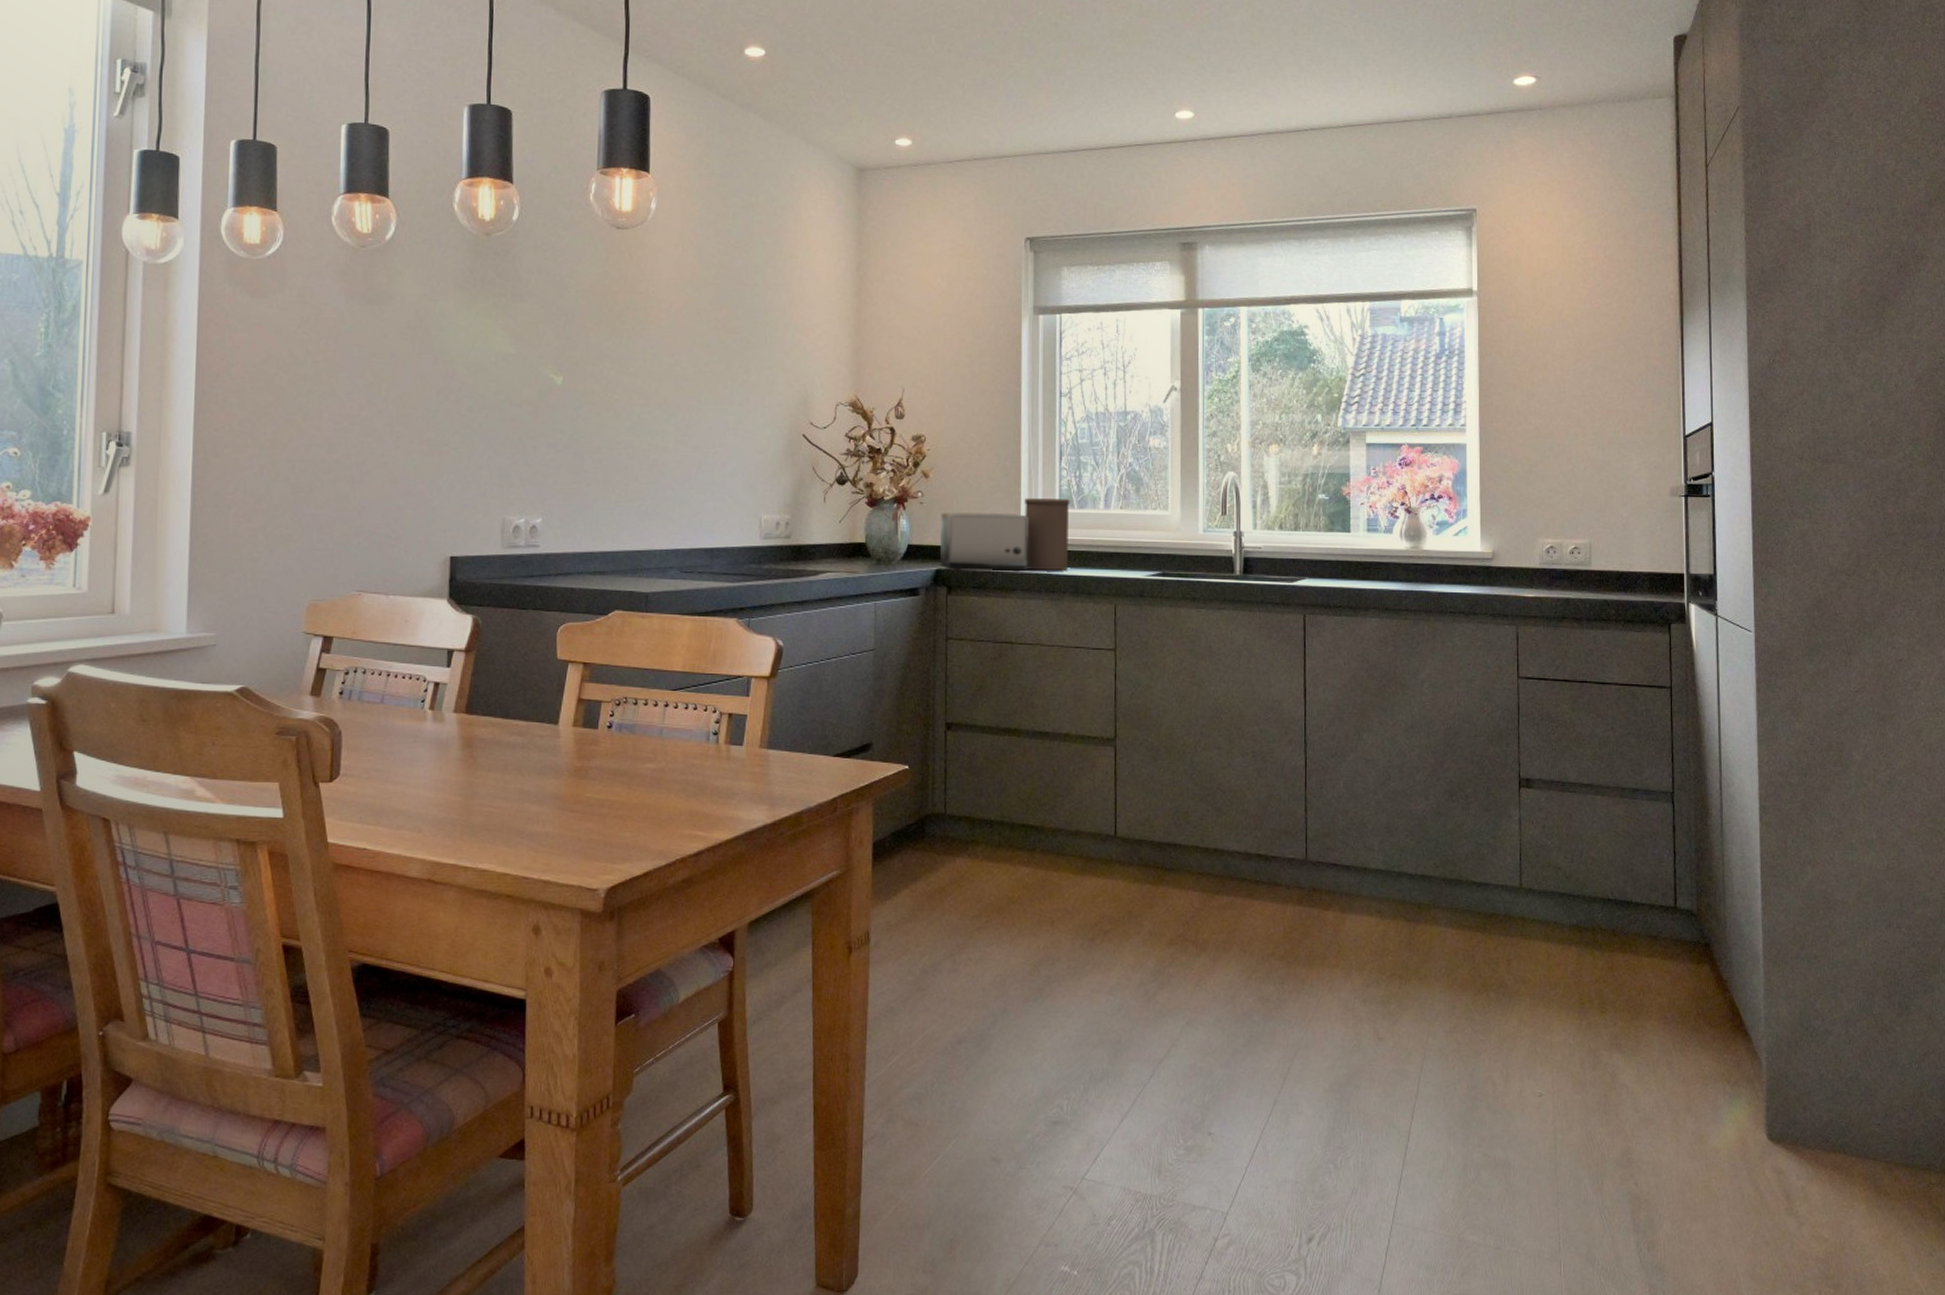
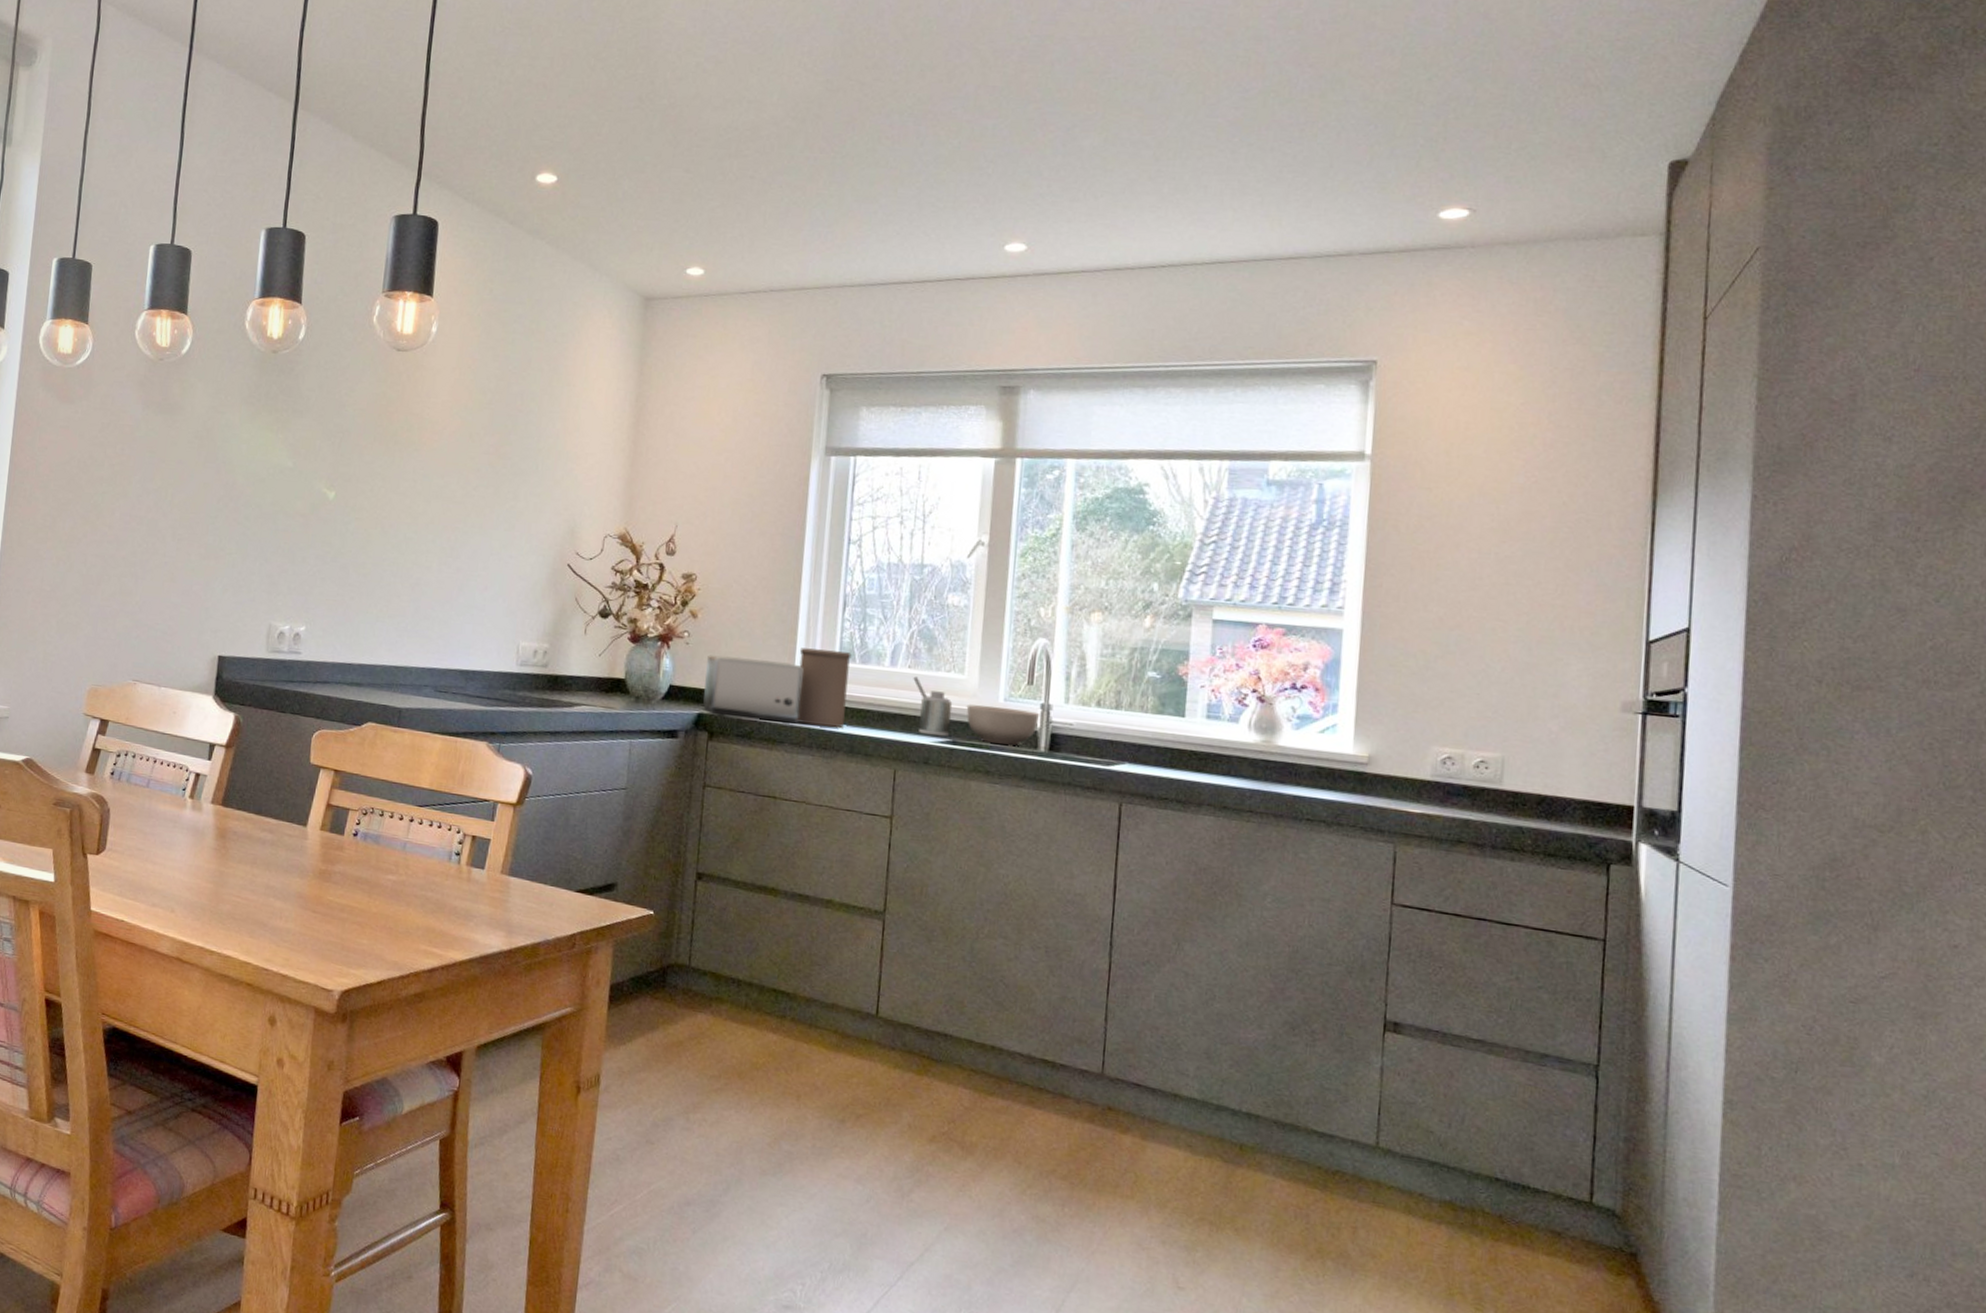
soap dispenser: none [1125,516,1160,570] -> present [913,676,953,738]
bowl: none [1172,538,1234,571] -> present [966,704,1040,745]

